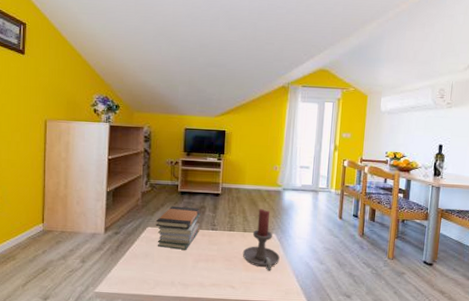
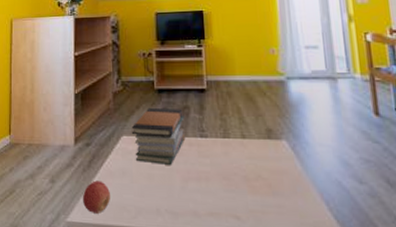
apple: none [109,261,135,286] -> present [82,180,111,214]
candle holder: present [242,209,280,271] -> none [244,106,298,195]

